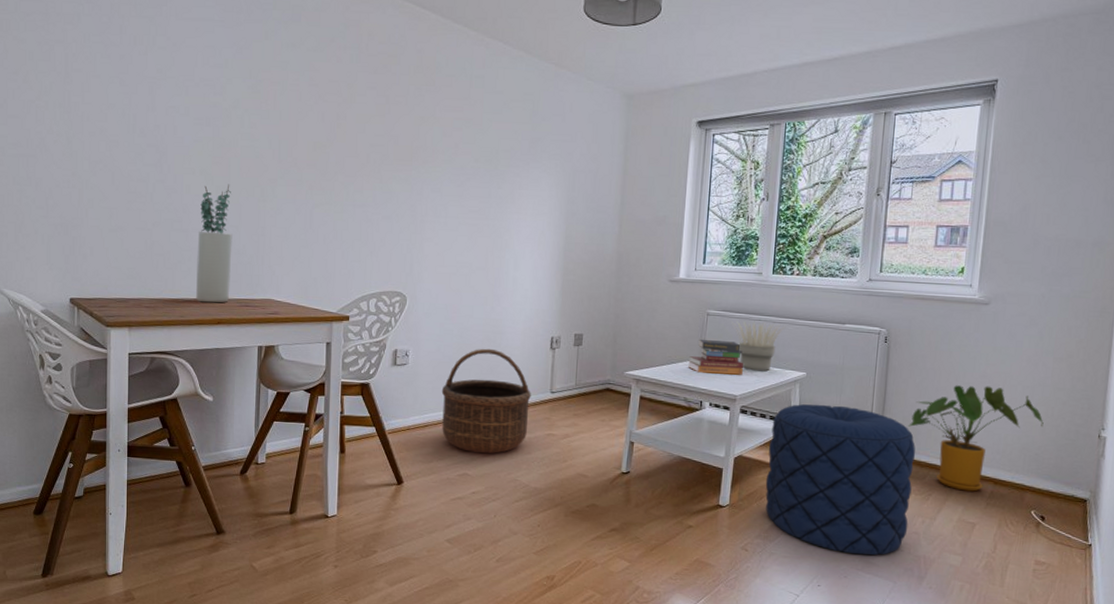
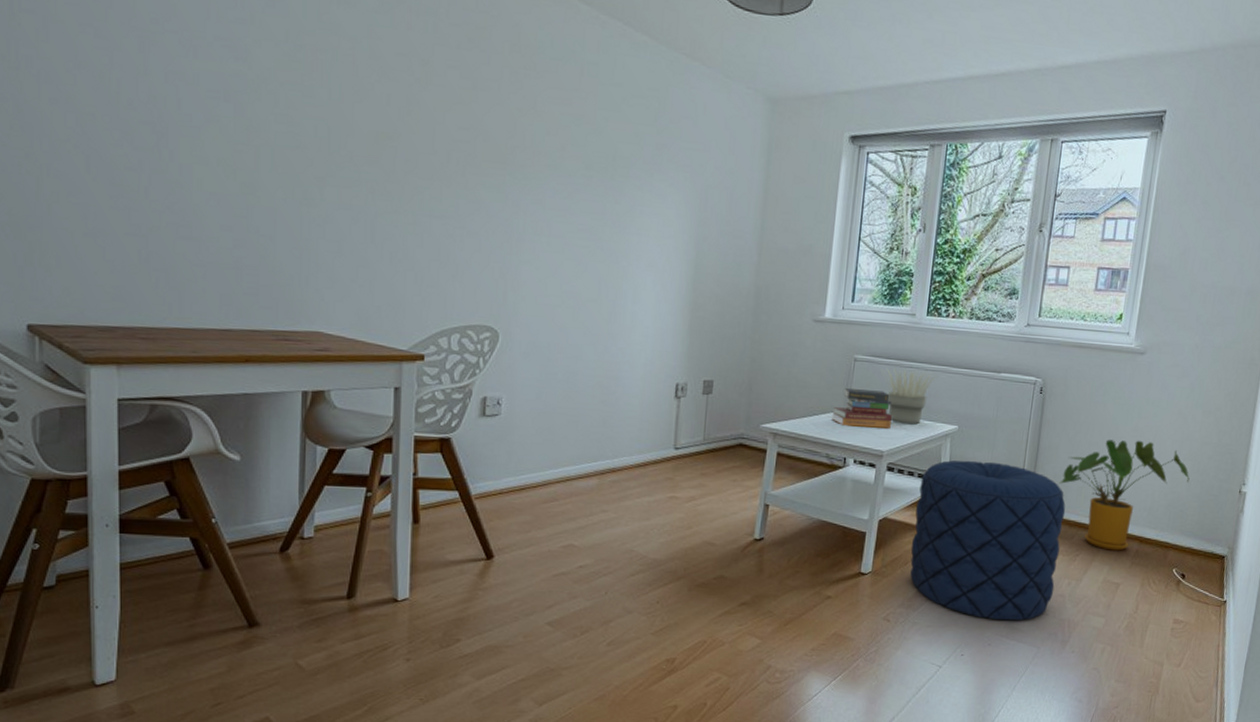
vase: present [195,184,233,303] -> none [213,180,264,336]
basket: present [441,348,531,454] -> none [542,396,651,521]

